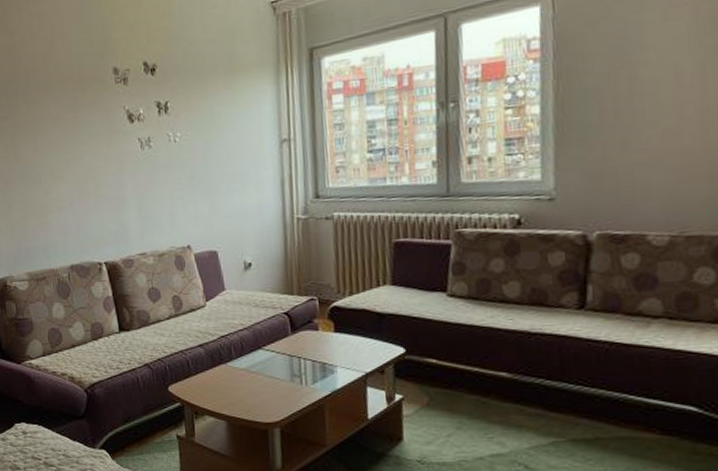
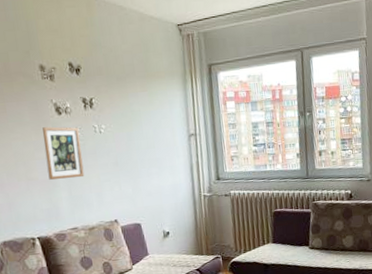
picture frame: none [114,136,156,197] -> present [42,126,85,180]

